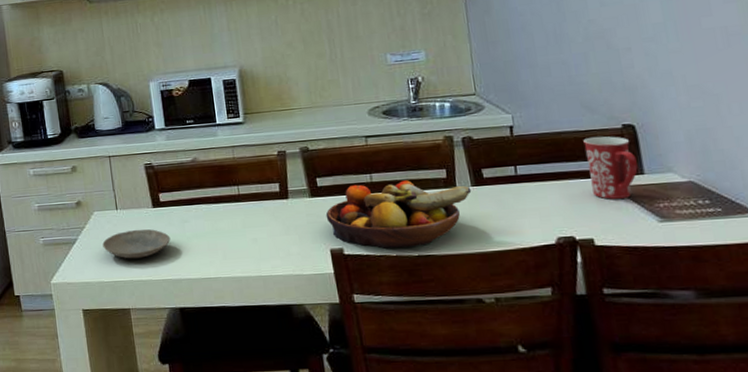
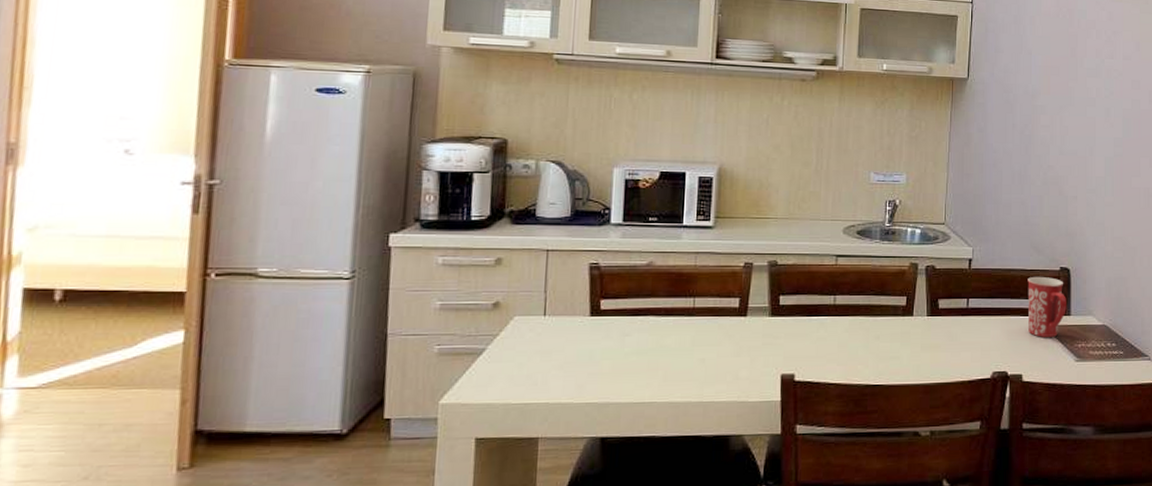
plate: present [102,229,171,259] -> none [518,341,605,377]
fruit bowl: present [325,180,472,249] -> none [782,305,926,377]

